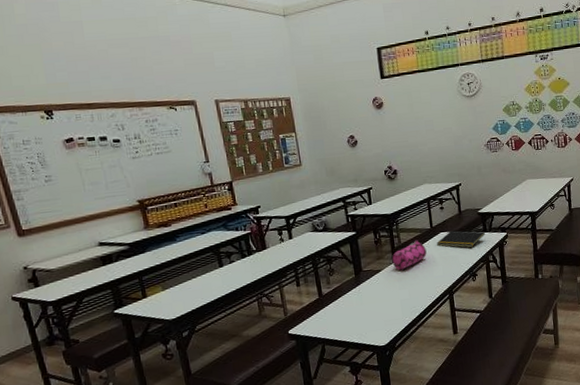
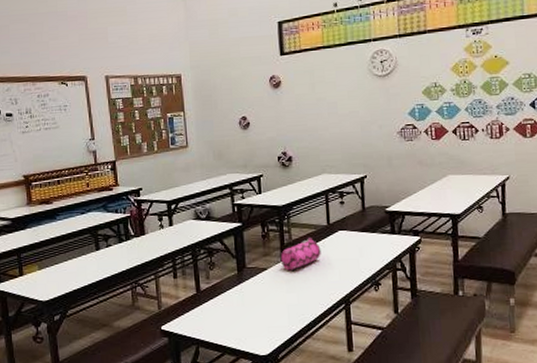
notepad: present [437,230,485,248] -> none [334,230,393,252]

